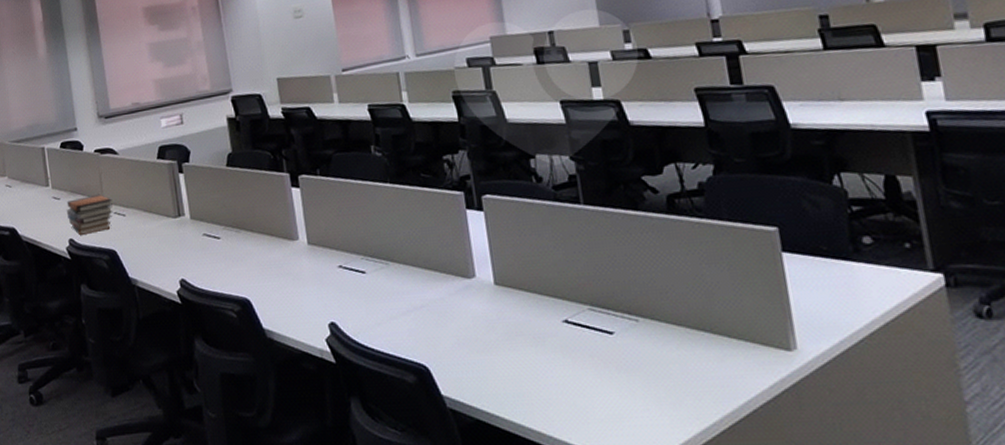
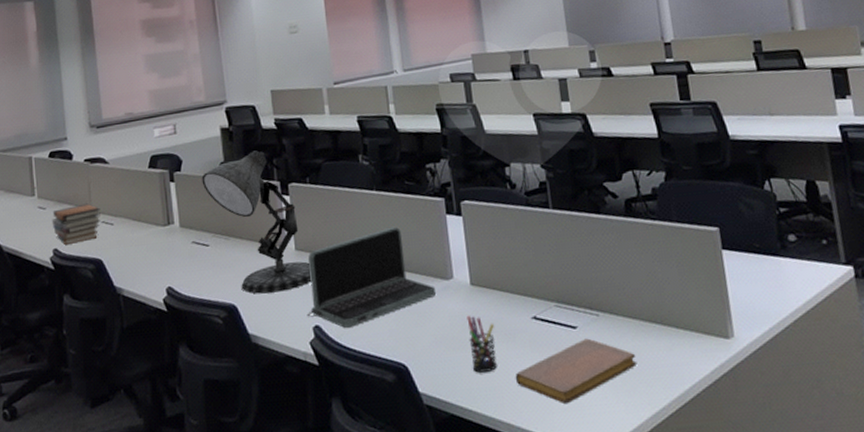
desk lamp: none [210,141,326,289] -> present [201,150,312,294]
laptop: none [321,221,457,326] -> present [307,226,436,328]
pen holder: none [491,316,527,377] -> present [466,315,498,373]
notebook: none [545,345,683,414] -> present [515,338,637,403]

